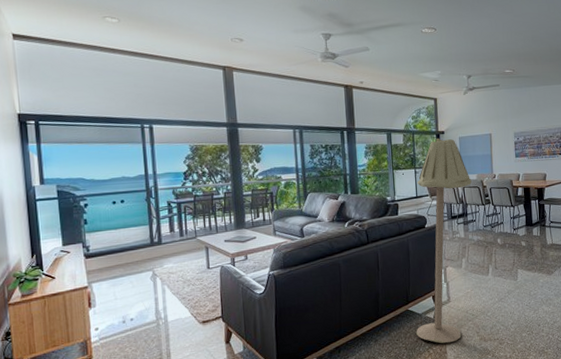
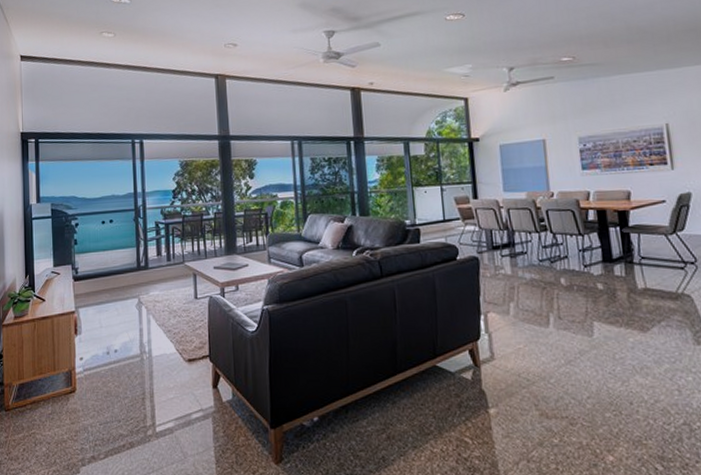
floor lamp: present [416,138,472,344] -> none [445,146,519,416]

